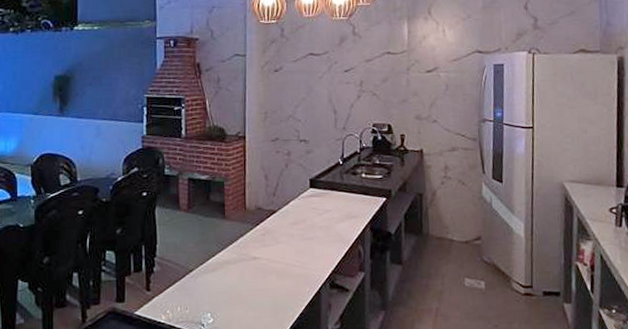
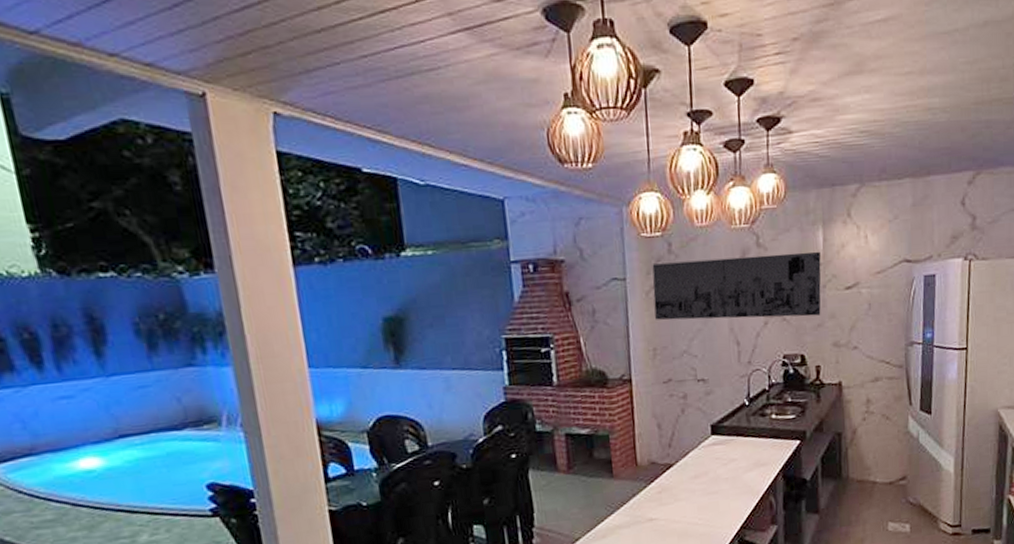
wall art: none [267,40,406,93] -> present [652,251,821,320]

